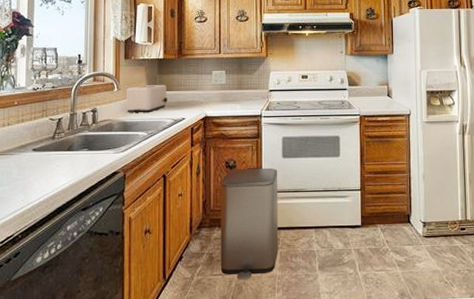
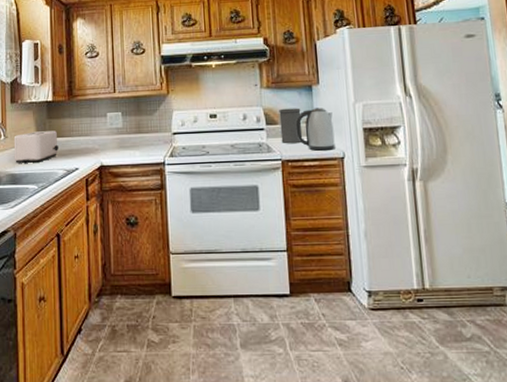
pedal bin: present [220,167,279,280] -> none [121,224,192,358]
canister: none [360,72,378,102] -> present [279,108,303,144]
kettle: none [372,73,404,108] -> present [295,108,335,151]

